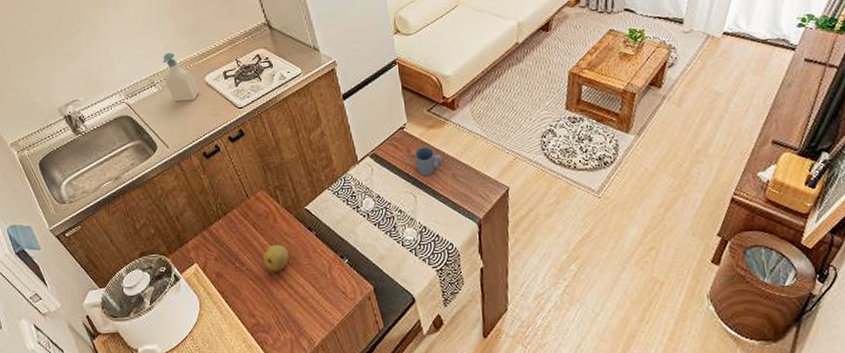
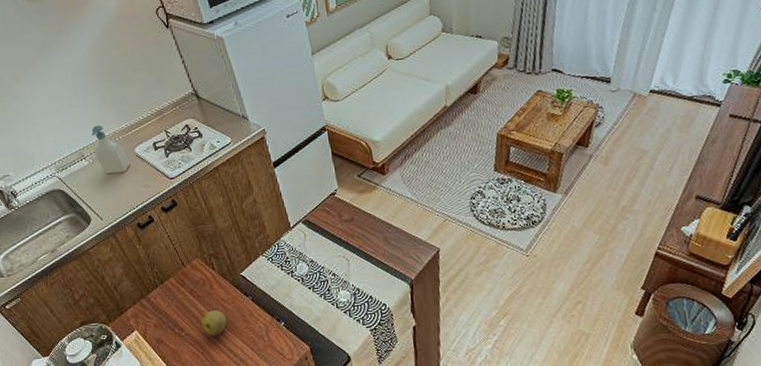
mug: present [414,146,443,177] -> none [345,211,374,241]

